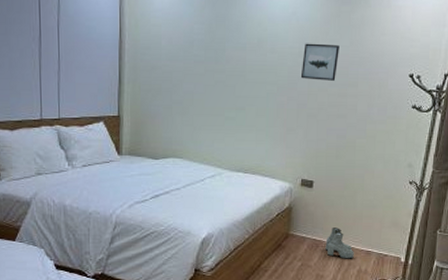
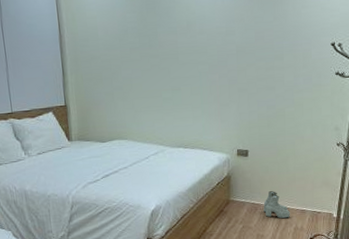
wall art: present [300,43,339,81] -> none [229,21,264,56]

